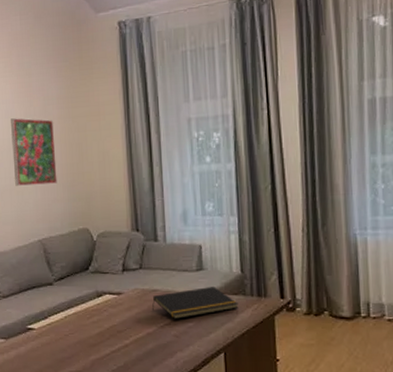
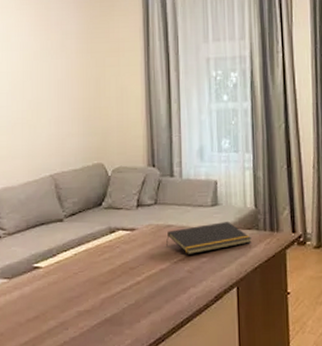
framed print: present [11,118,57,186] -> none [26,51,73,120]

